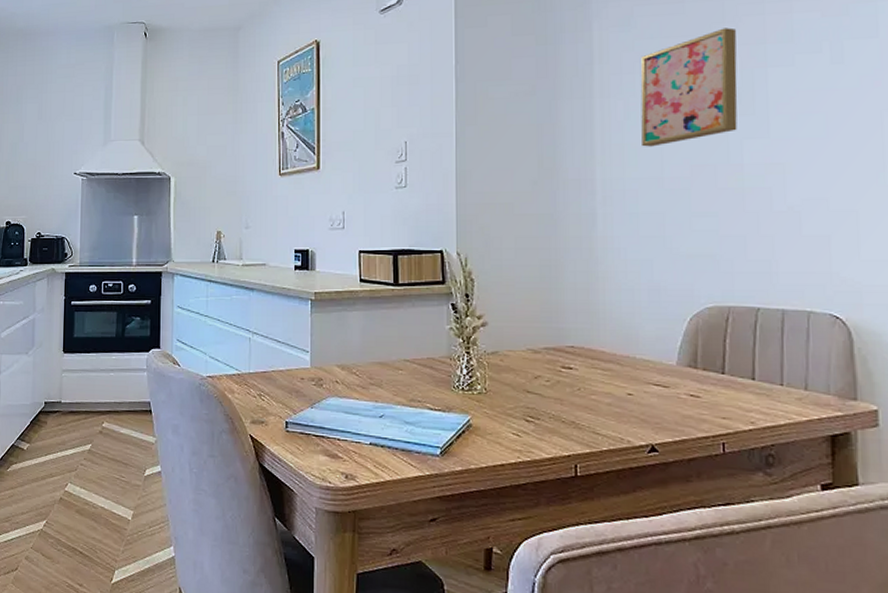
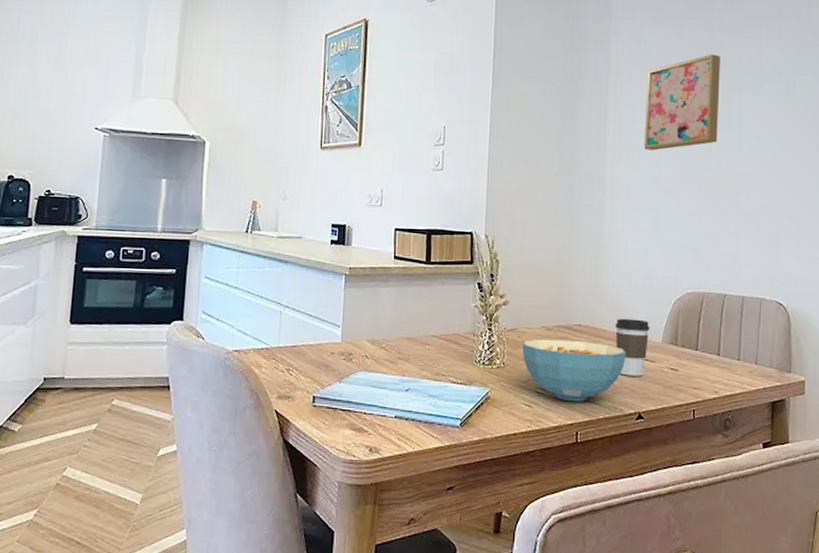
cereal bowl: none [506,362,632,432] -> present [522,339,626,402]
coffee cup: none [616,338,661,404] -> present [615,318,650,376]

